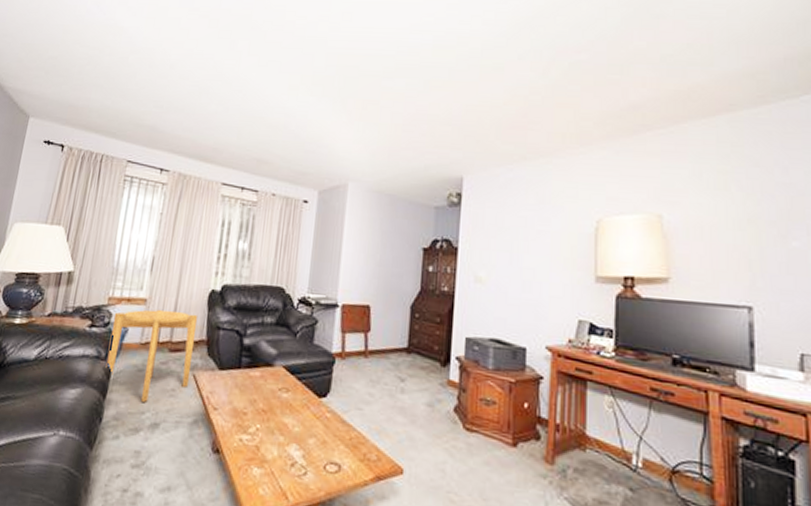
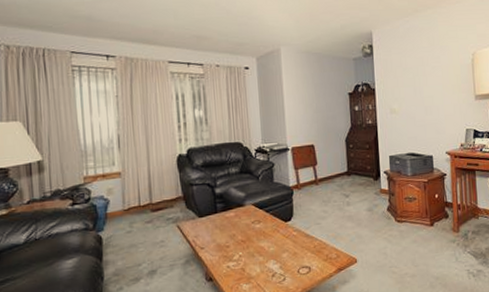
side table: present [105,309,198,402] -> none [92,177,176,256]

